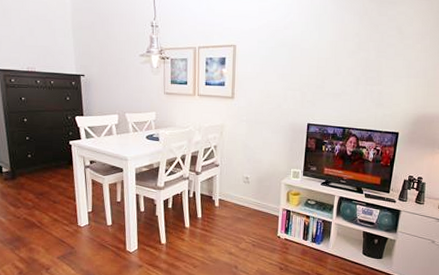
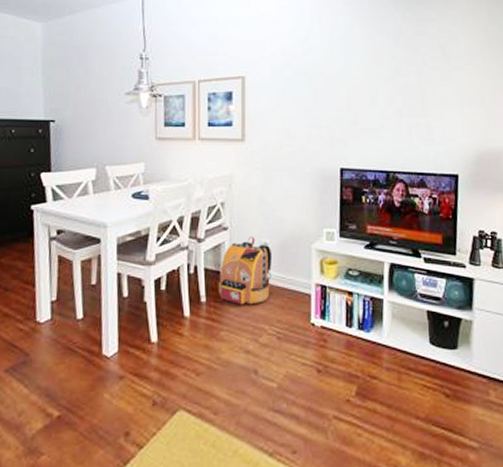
backpack: none [210,172,251,221] -> present [218,236,272,305]

